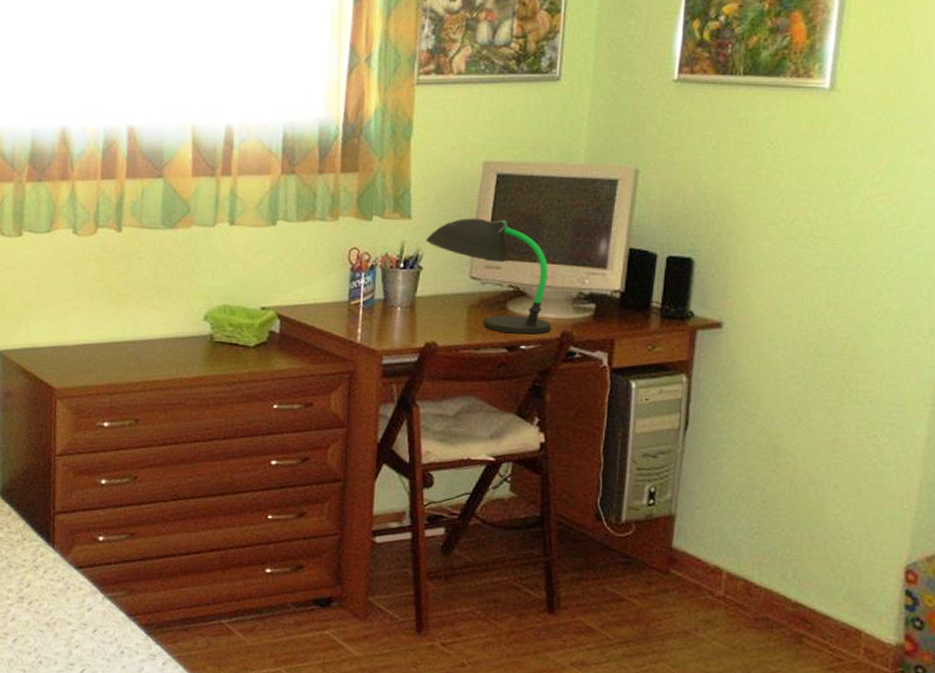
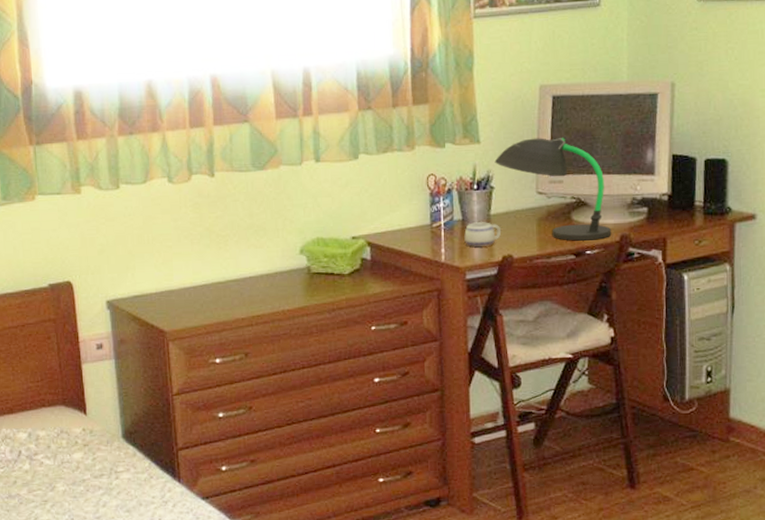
mug: none [384,303,427,330] -> present [464,222,502,247]

